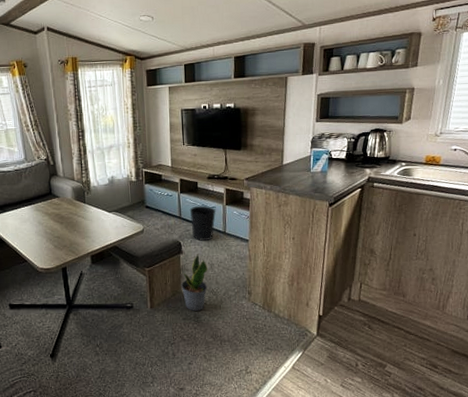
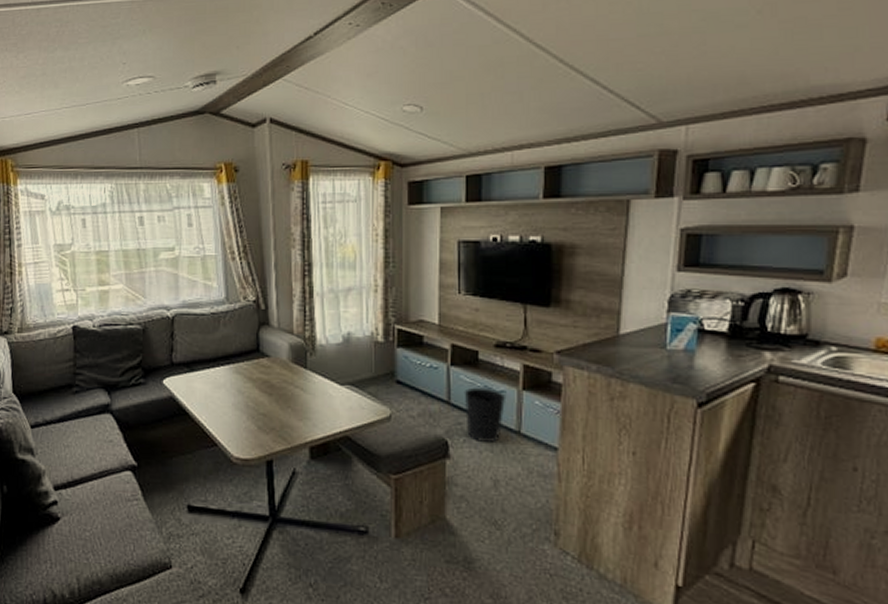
potted plant: present [181,254,208,311] -> none [444,462,489,552]

